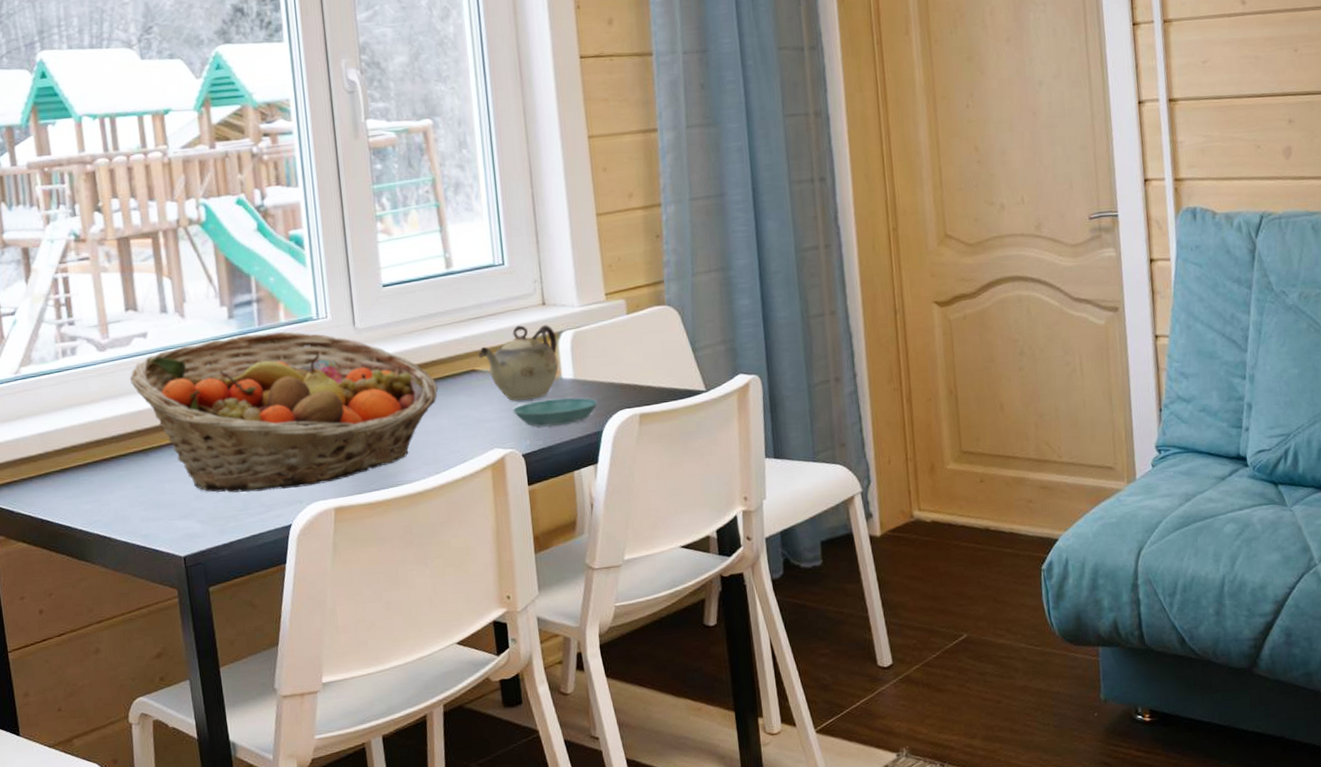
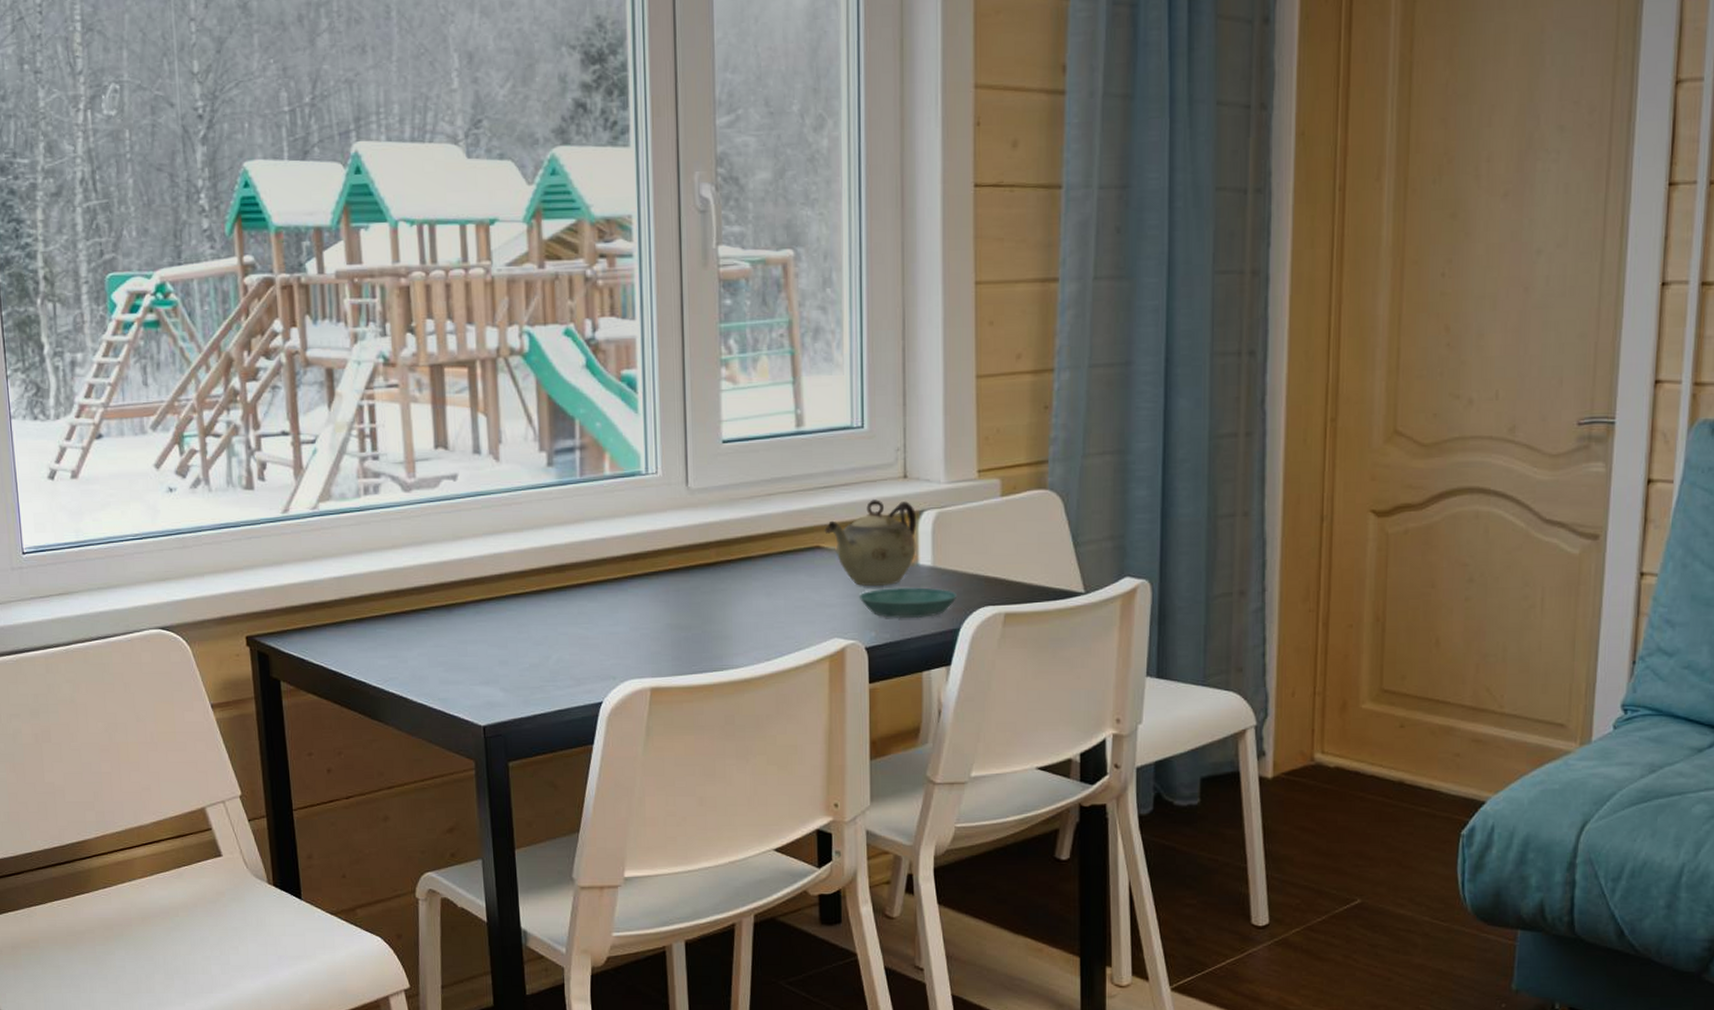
fruit basket: present [129,332,439,493] -> none [435,485,777,663]

